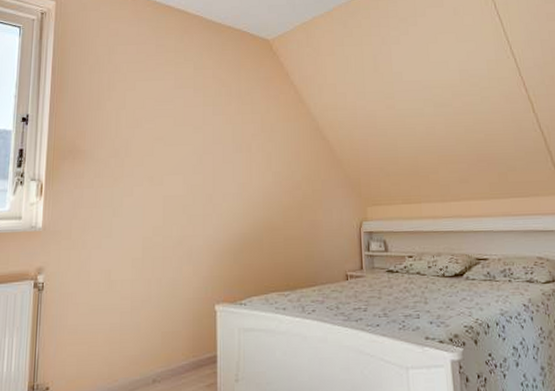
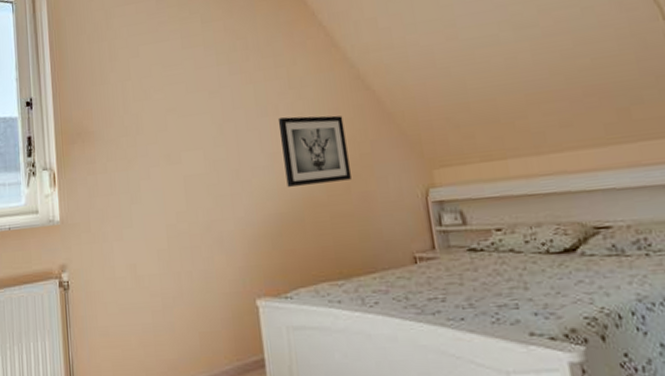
wall art: none [249,155,304,212] -> present [277,115,351,187]

